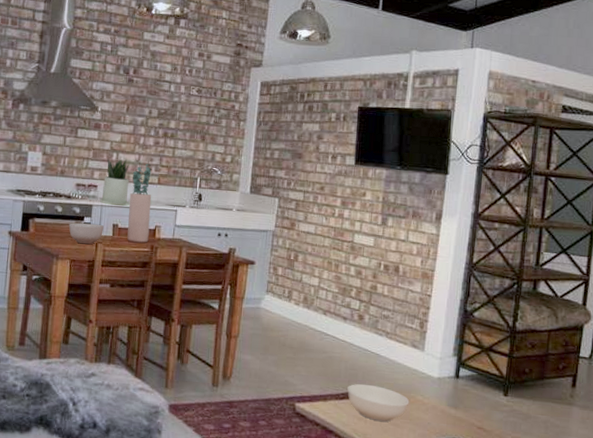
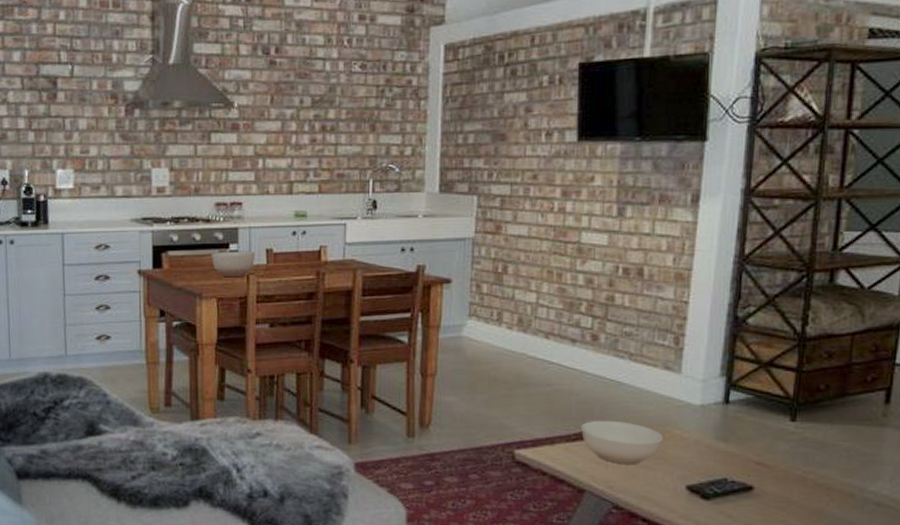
planter: present [99,158,129,206] -> none [246,166,284,225]
vase: present [127,159,152,244] -> none [284,162,313,270]

